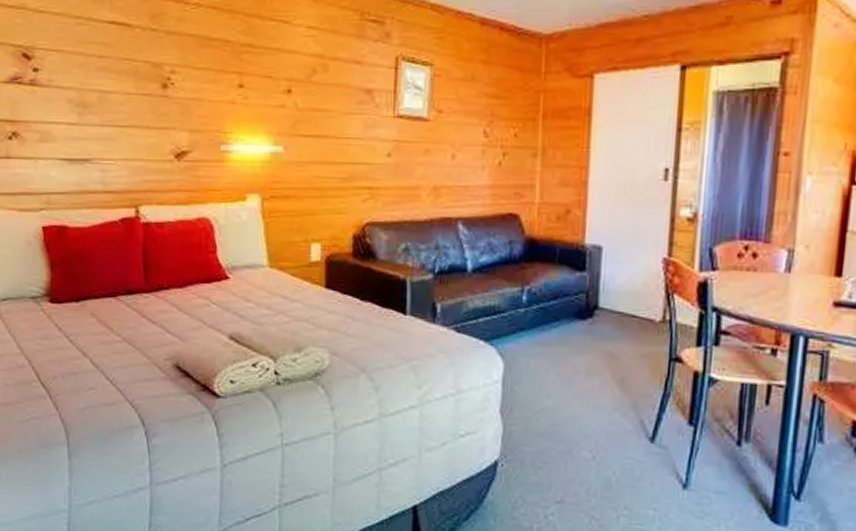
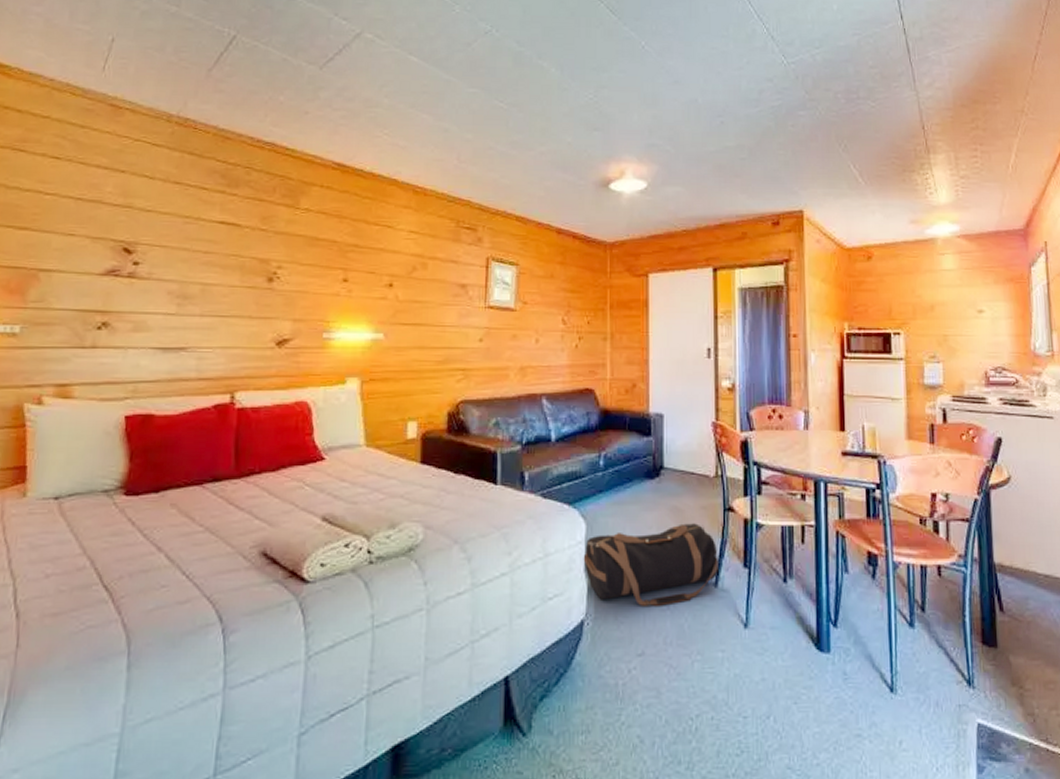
duffel bag: none [499,371,659,456] -> present [583,523,720,606]

